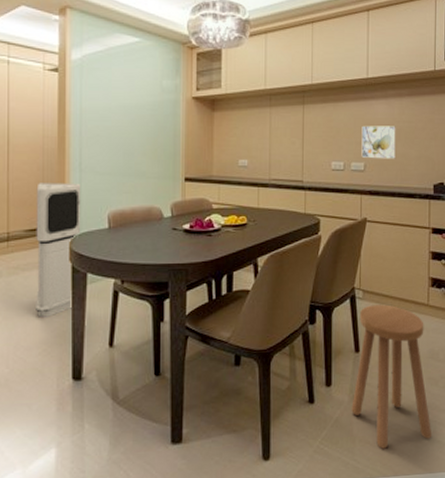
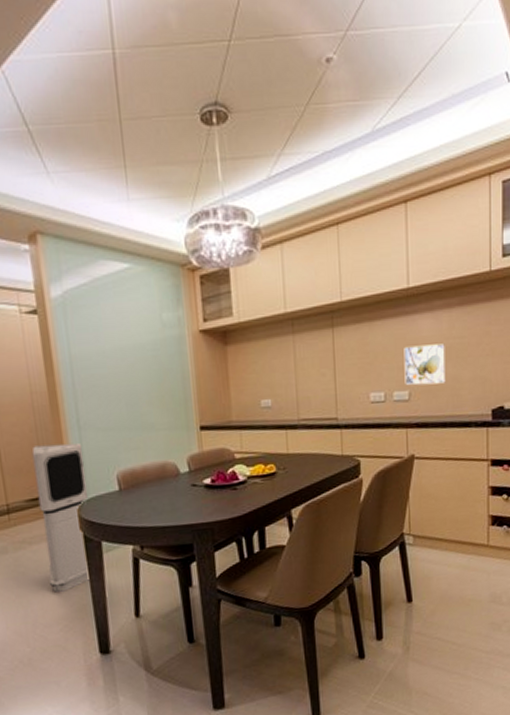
stool: present [351,304,432,449] -> none [406,548,496,699]

